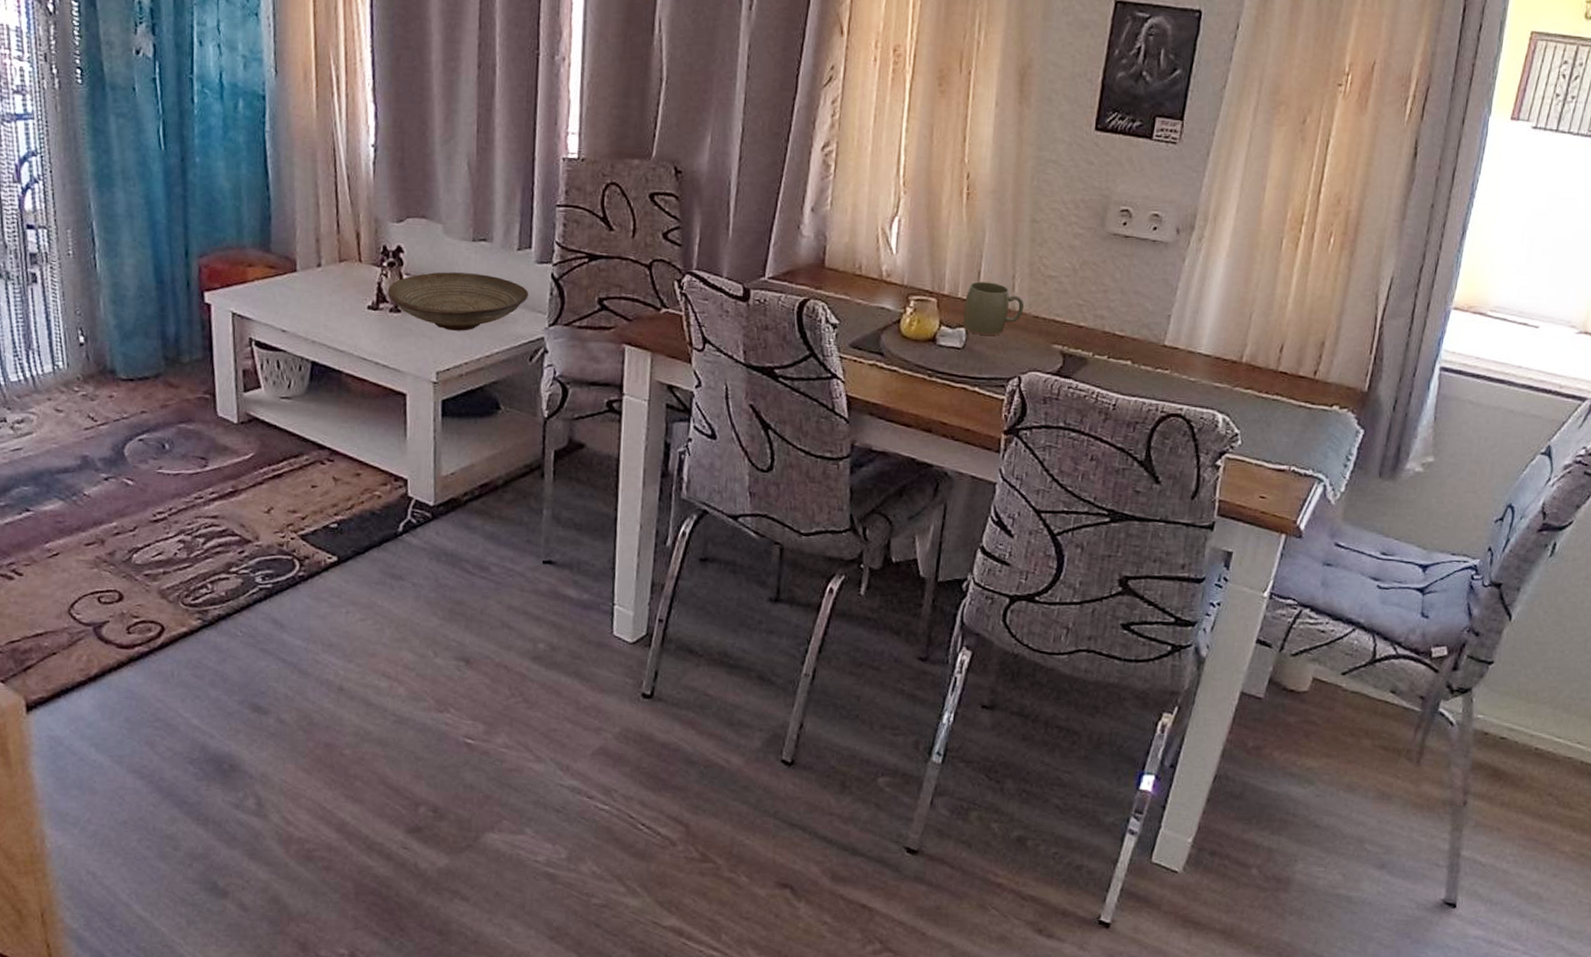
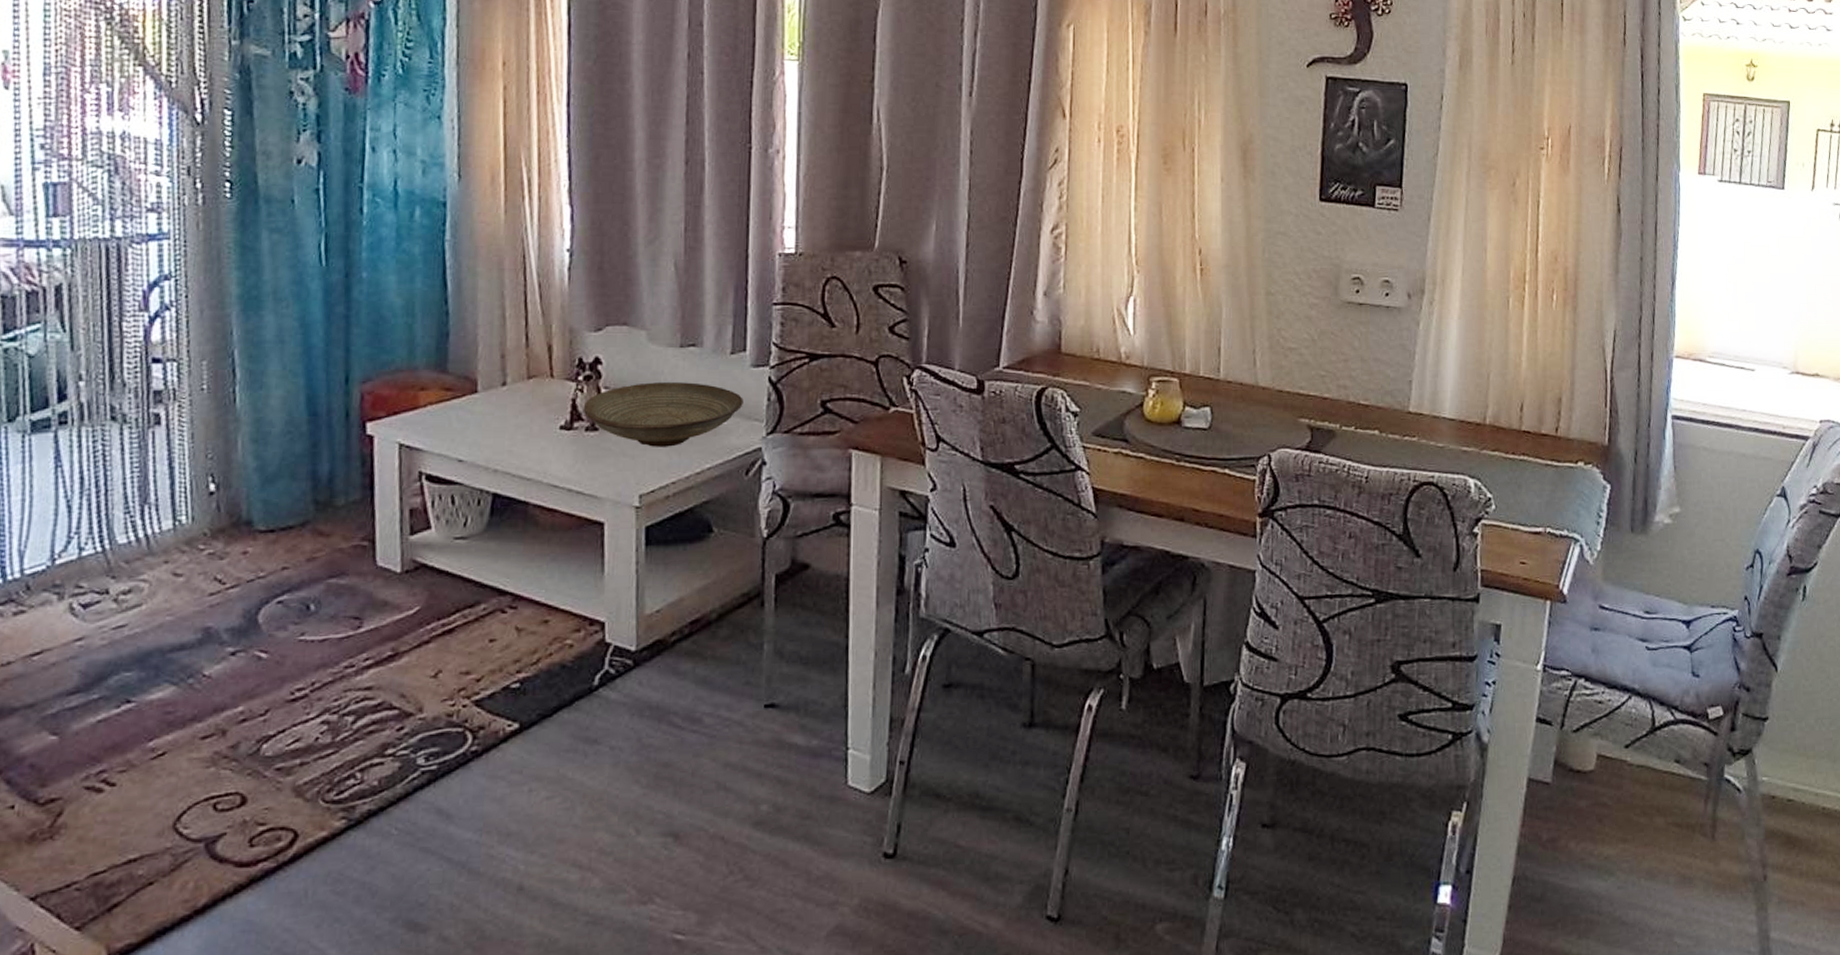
mug: present [963,281,1025,336] -> none [1207,358,1267,414]

